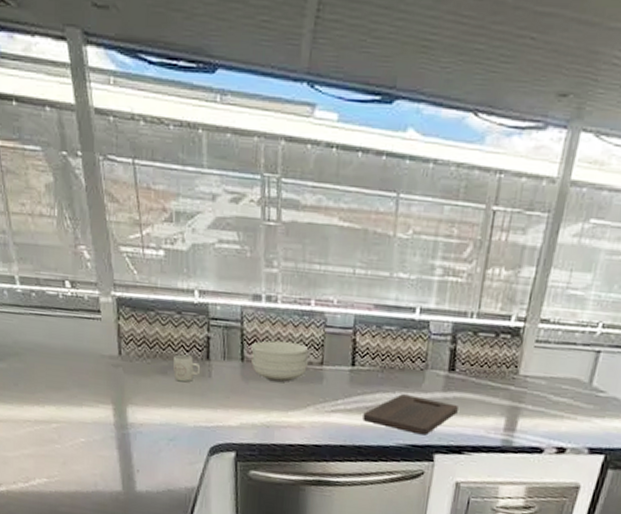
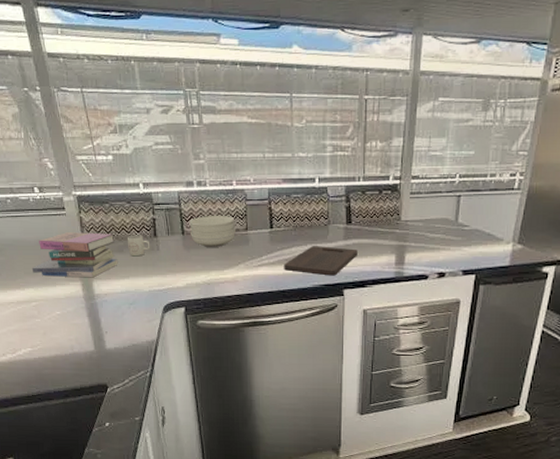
books: none [55,341,160,403] -> present [31,232,118,278]

